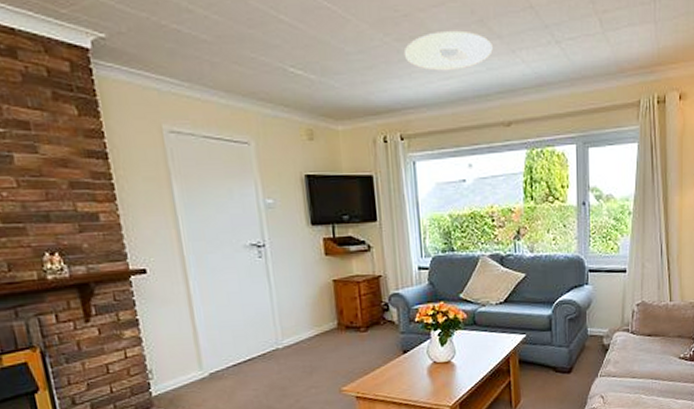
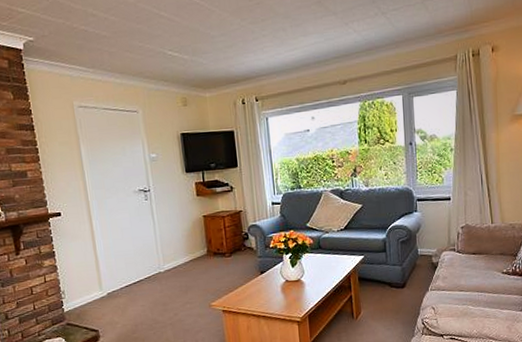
ceiling light: present [403,30,493,71] -> none [257,11,329,45]

